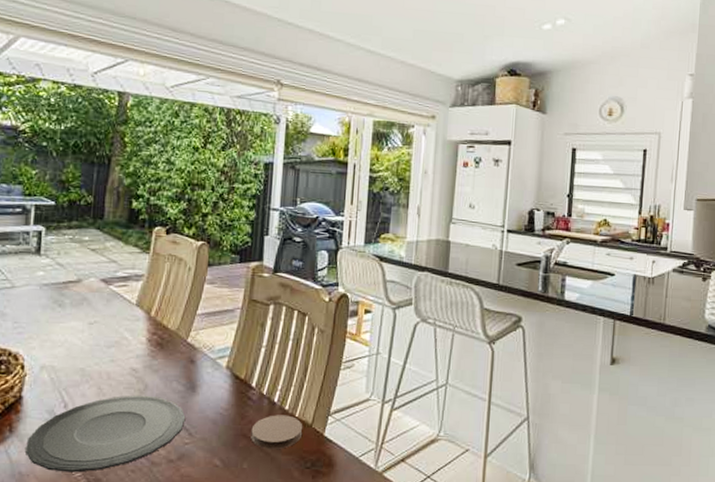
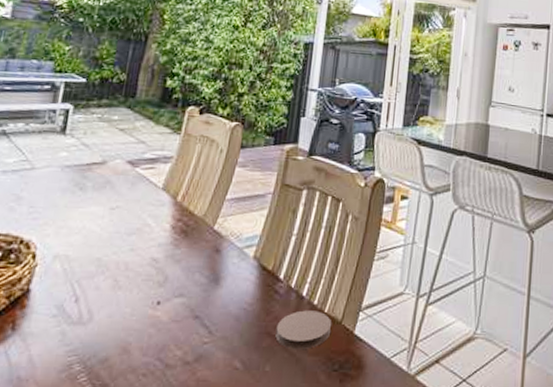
plate: present [26,395,186,473] -> none [27,288,207,377]

